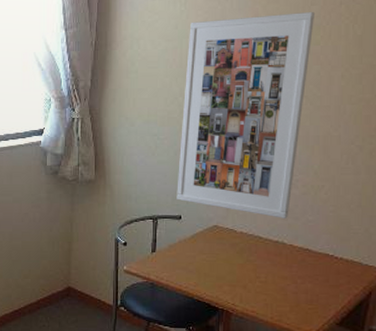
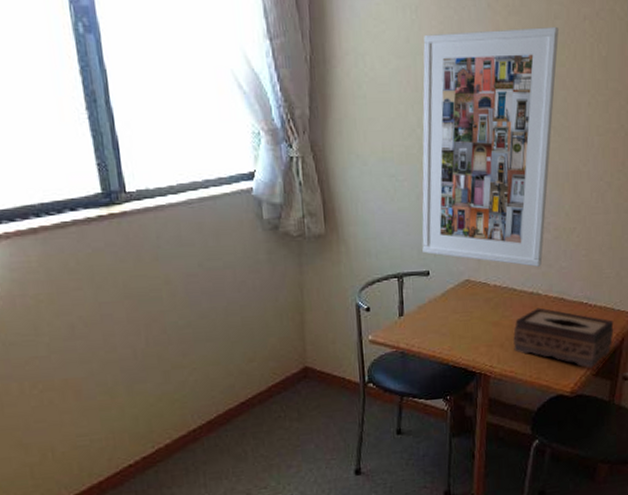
tissue box: none [256,255,361,317] -> present [513,307,614,368]

